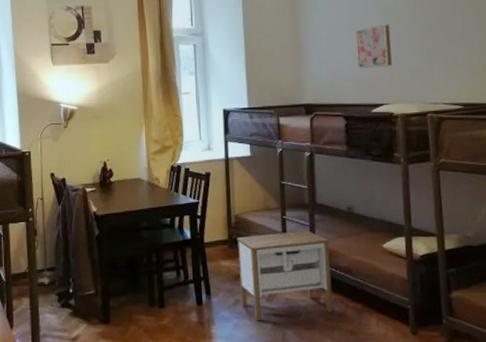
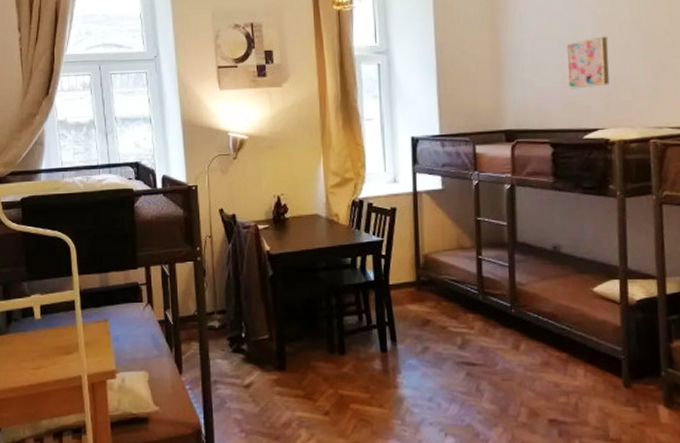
nightstand: present [236,231,333,320] -> none [425,272,534,369]

